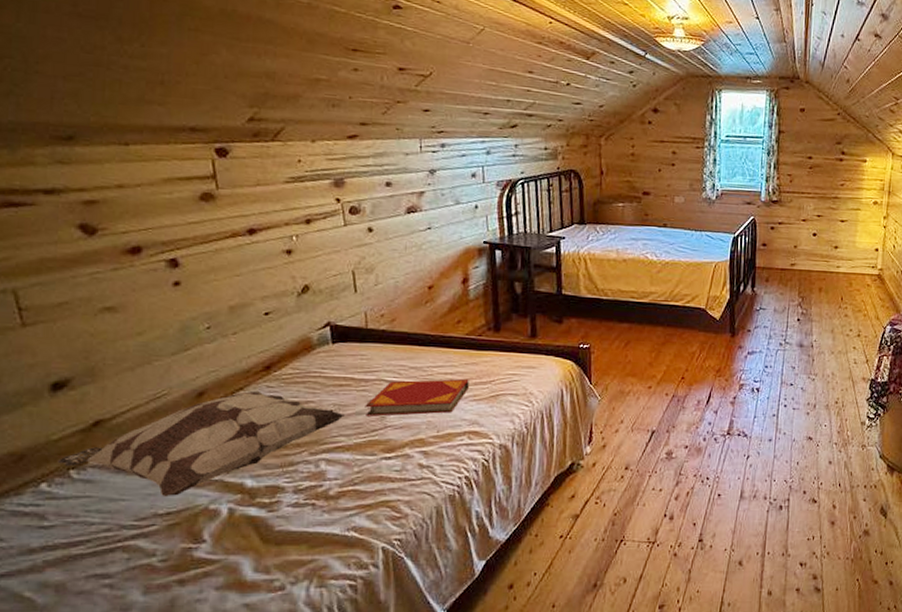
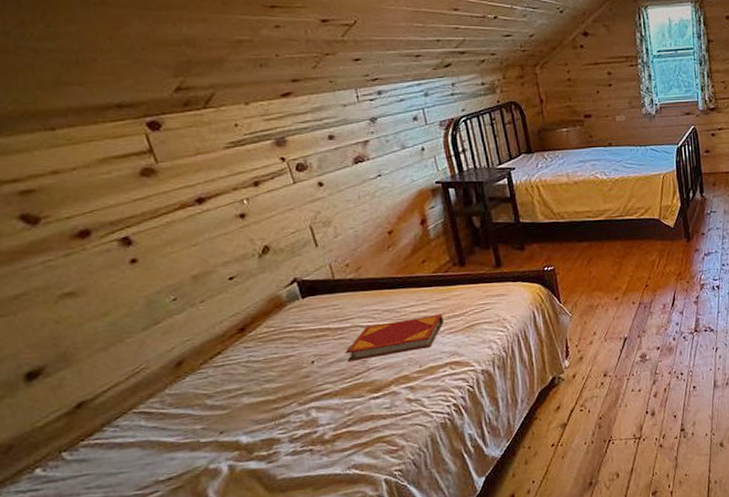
decorative pillow: present [57,390,345,497] -> none [47,352,327,465]

